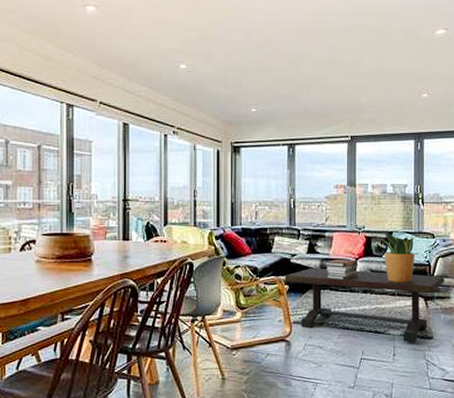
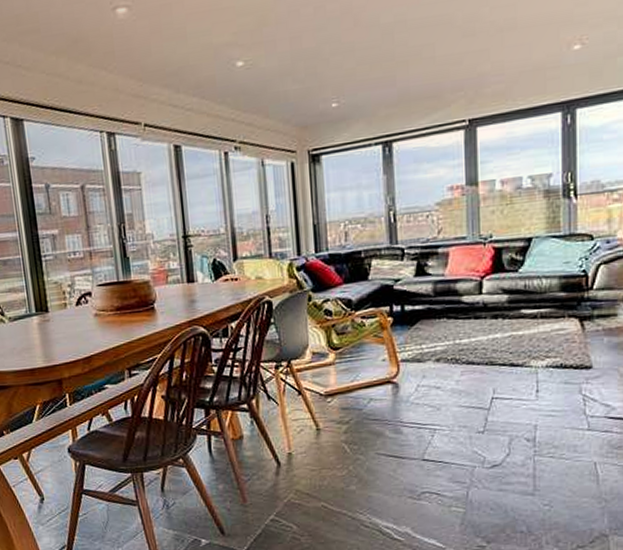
coffee table: present [284,268,445,343] -> none [387,288,609,375]
book stack: present [325,259,359,280] -> none [440,278,486,306]
potted plant: present [375,232,415,284] -> none [507,239,565,303]

